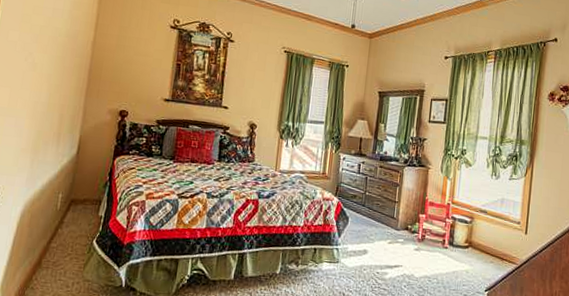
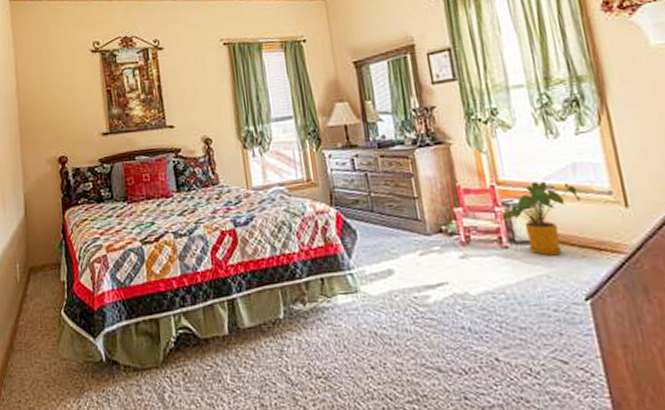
house plant: none [449,206,501,259] -> present [499,181,581,256]

